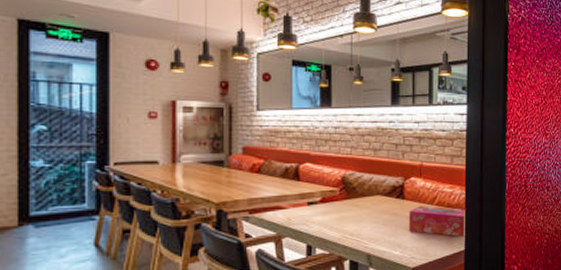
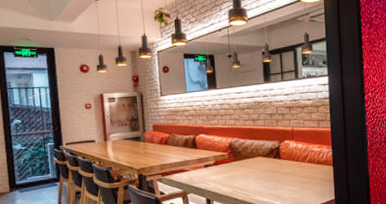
tissue box: present [409,206,466,237] -> none [285,163,335,188]

